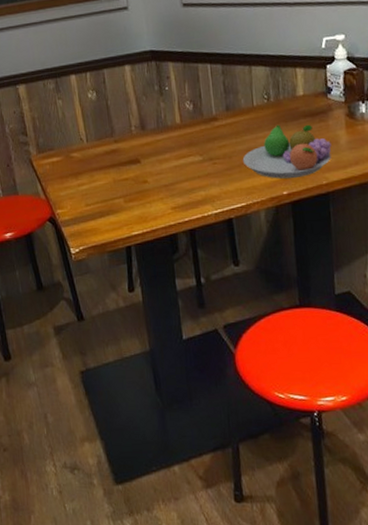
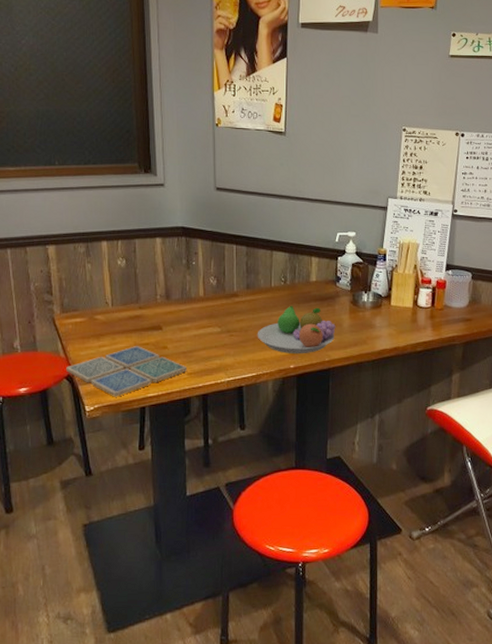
drink coaster: none [48,182,171,238] -> present [66,346,188,397]

